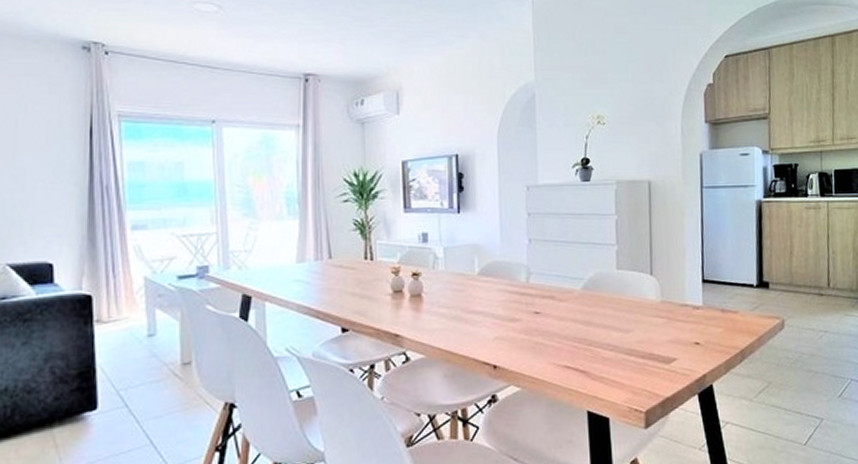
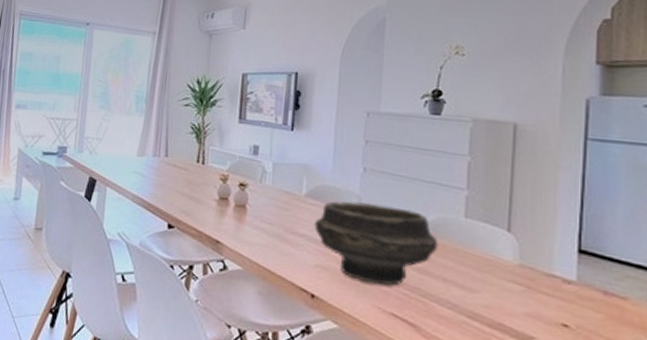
bowl: none [489,270,598,344] -> present [314,201,438,286]

